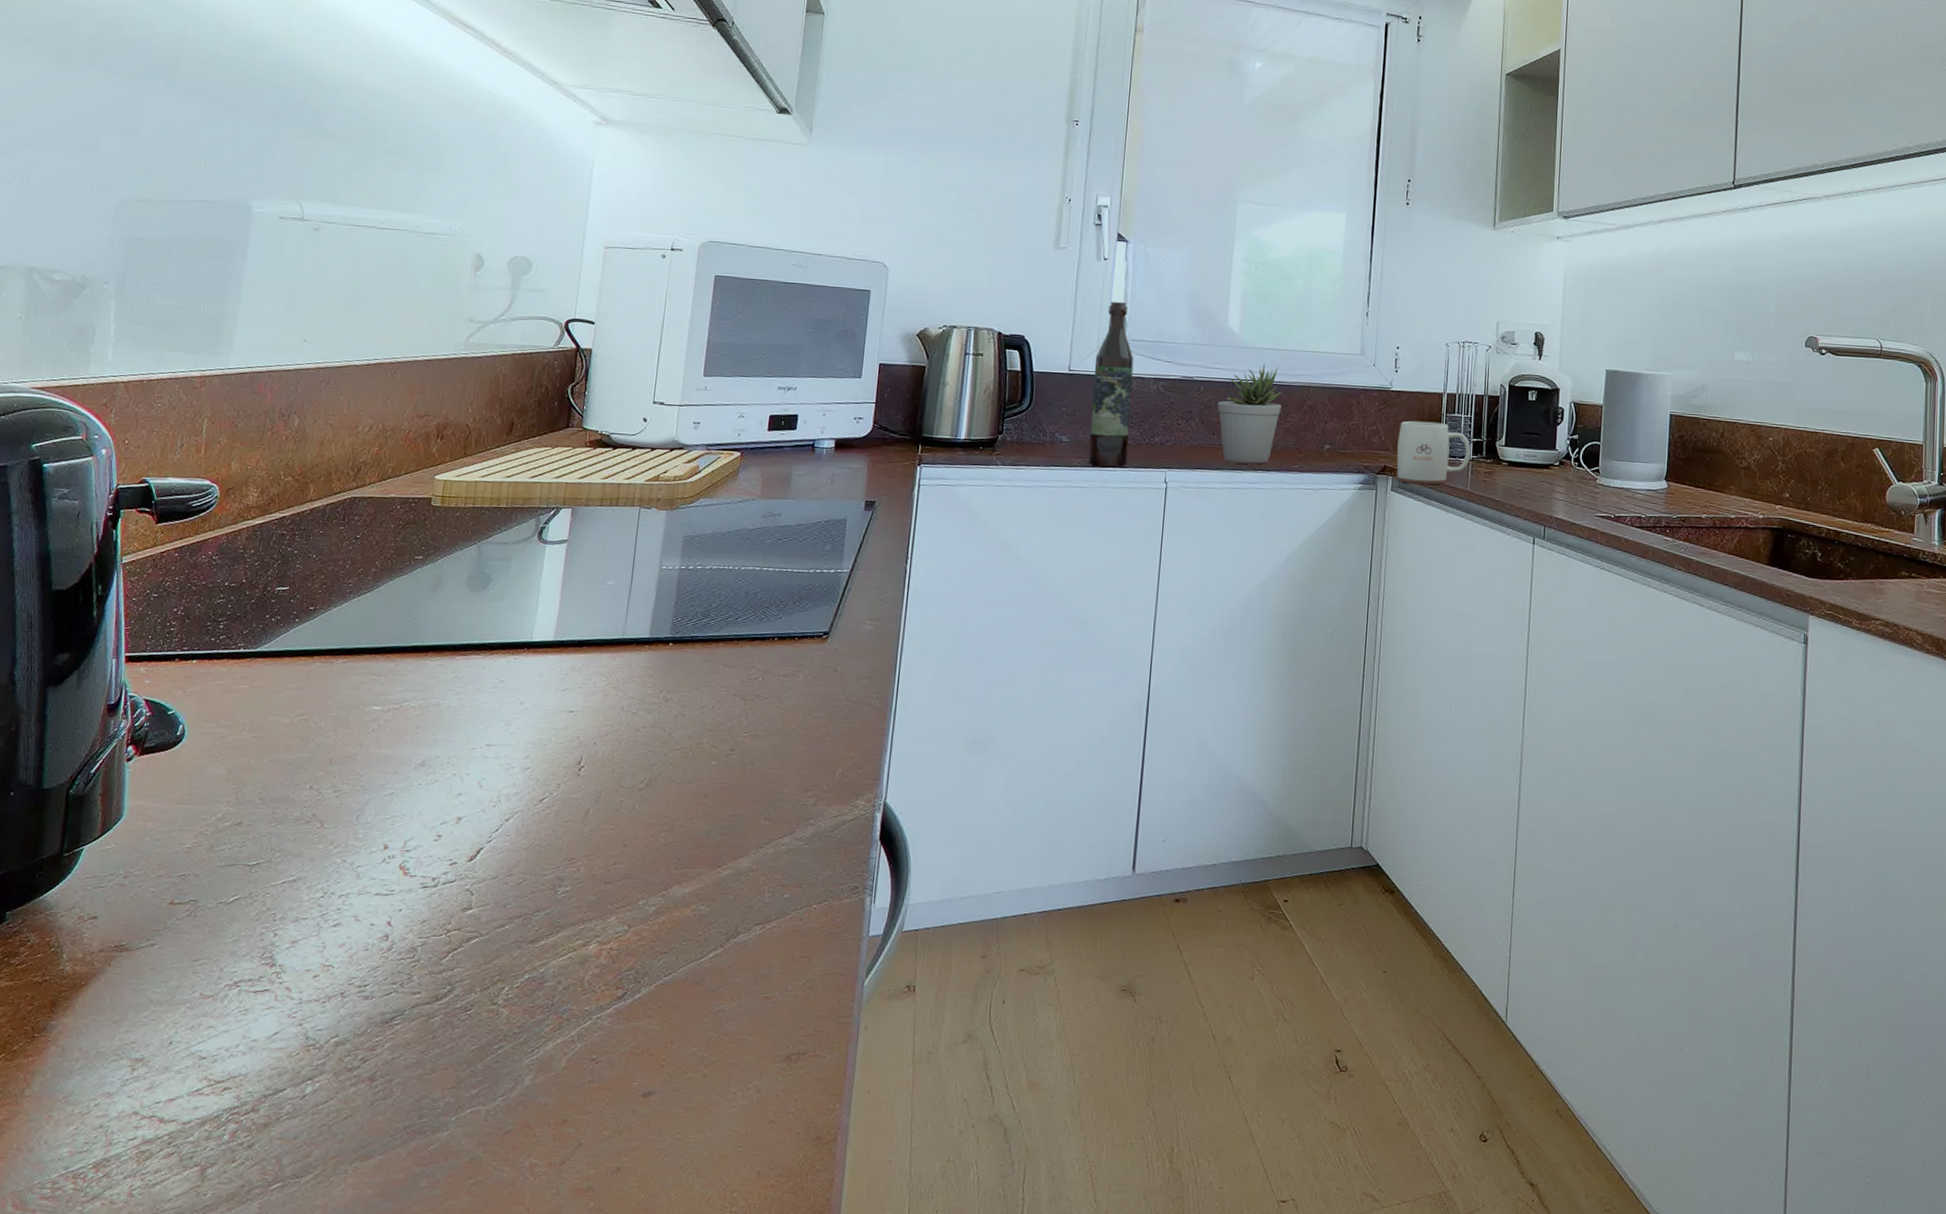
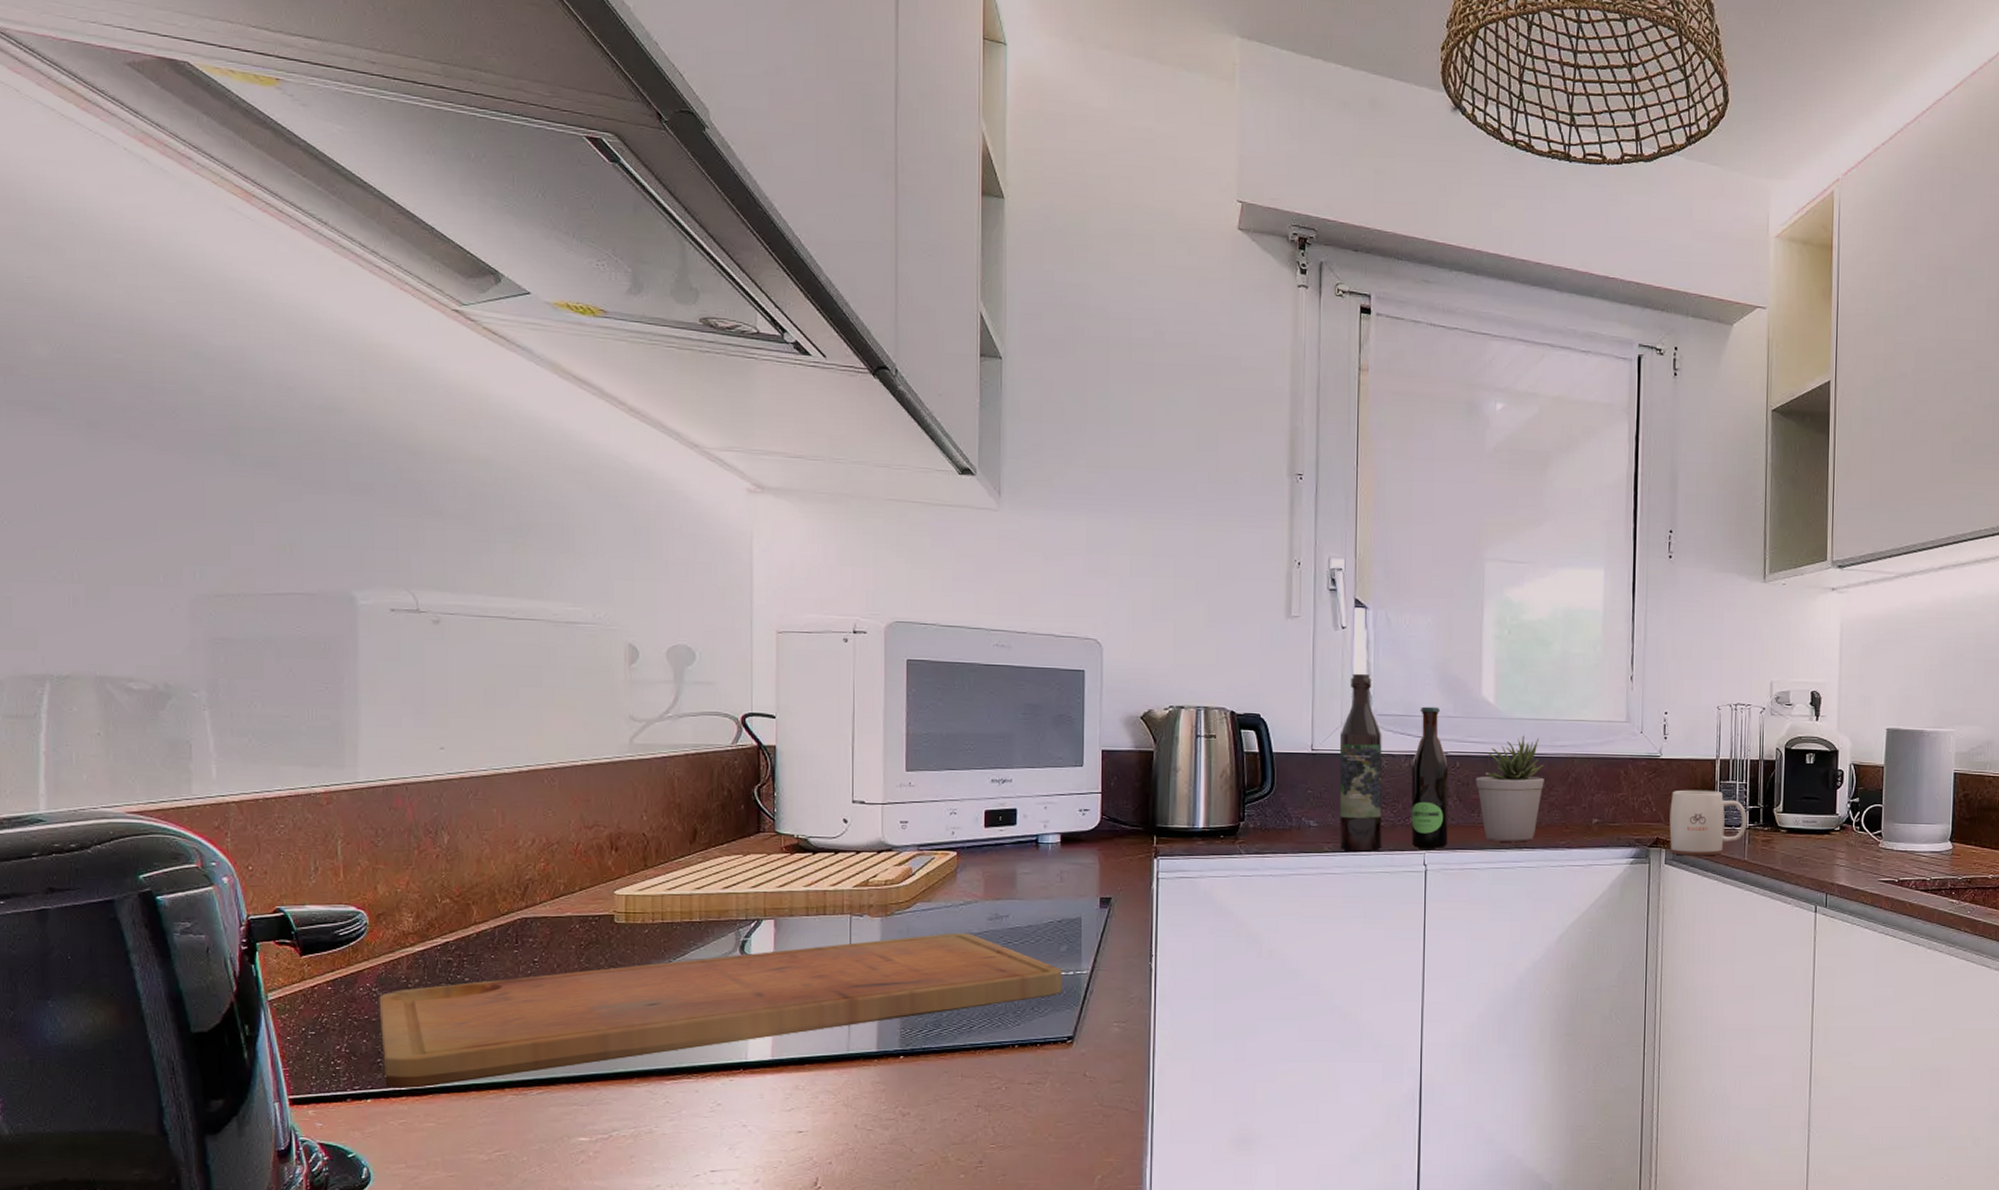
cutting board: none [210,528,825,652] -> present [379,932,1062,1088]
bottle: none [1154,334,1194,467] -> present [1411,706,1449,848]

